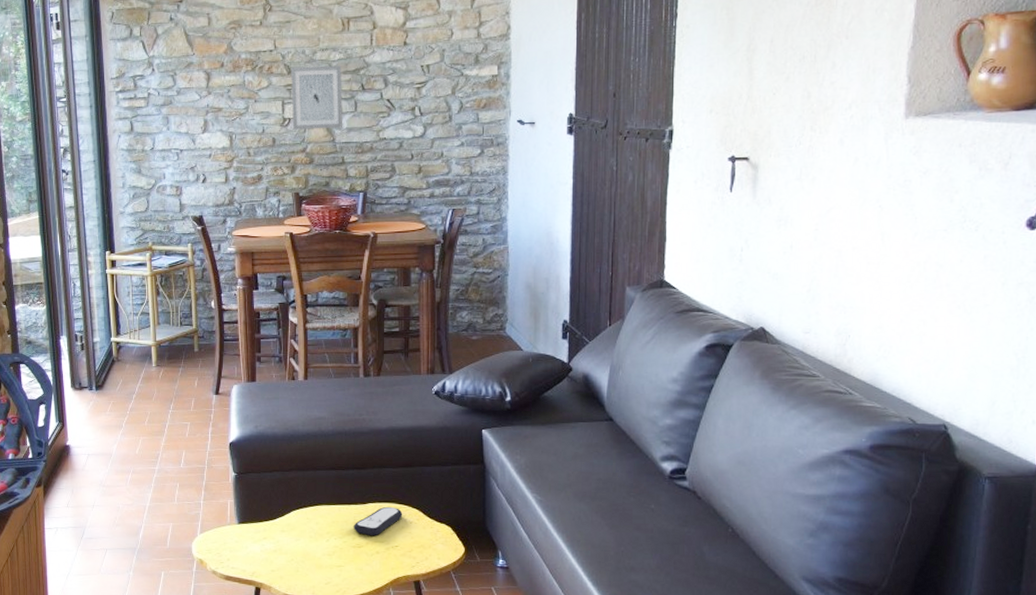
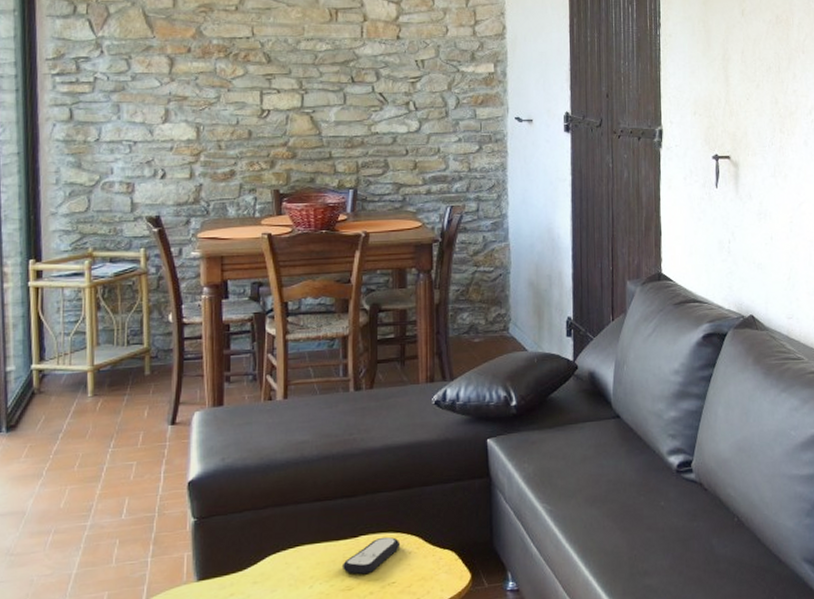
wall art: present [291,65,342,130] -> none [271,55,330,122]

